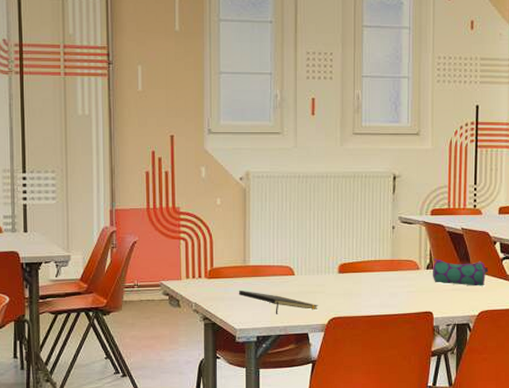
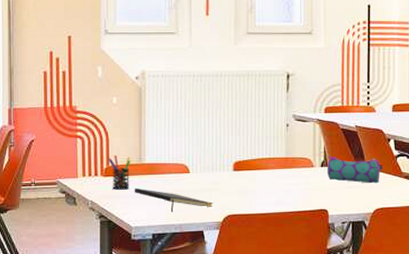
pen holder: none [212,256,235,292] -> present [108,155,131,190]

